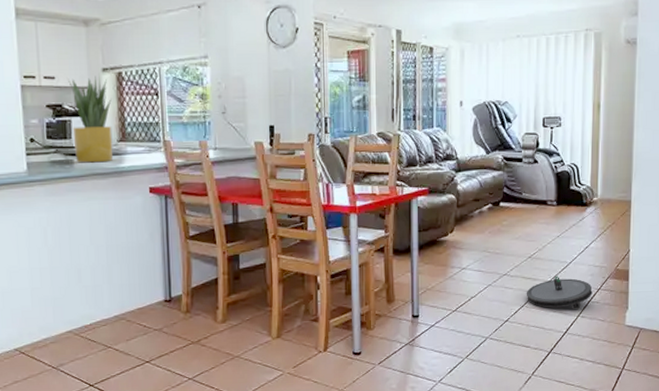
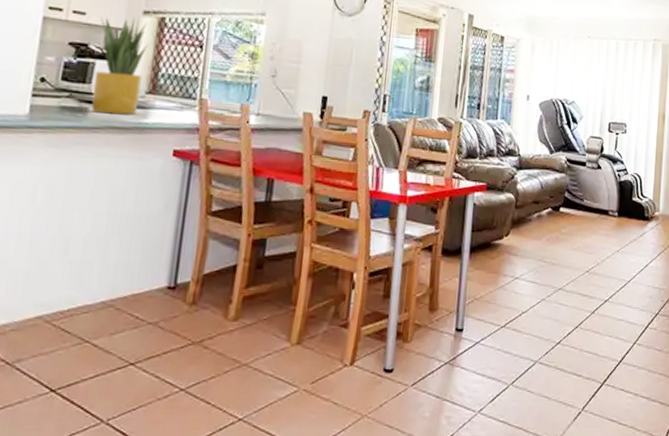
robot vacuum: present [526,275,593,310] -> none [581,295,650,336]

